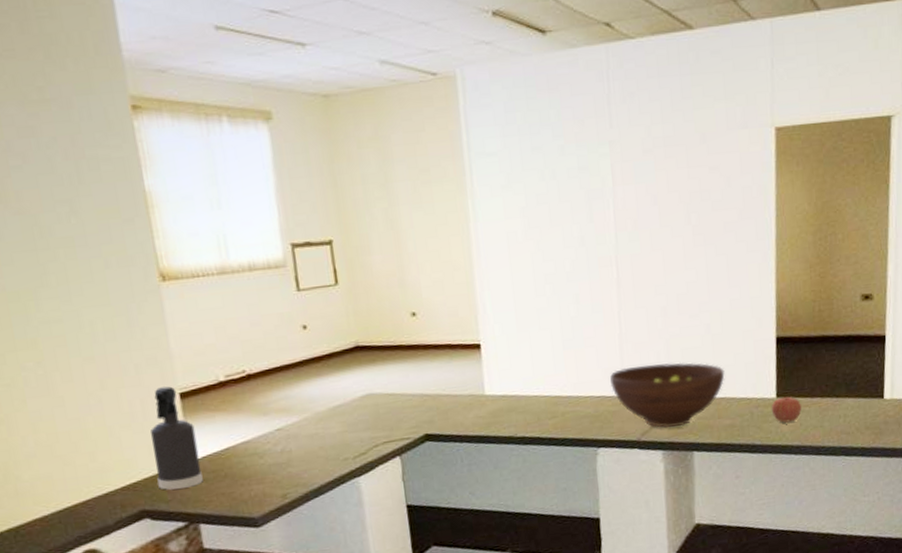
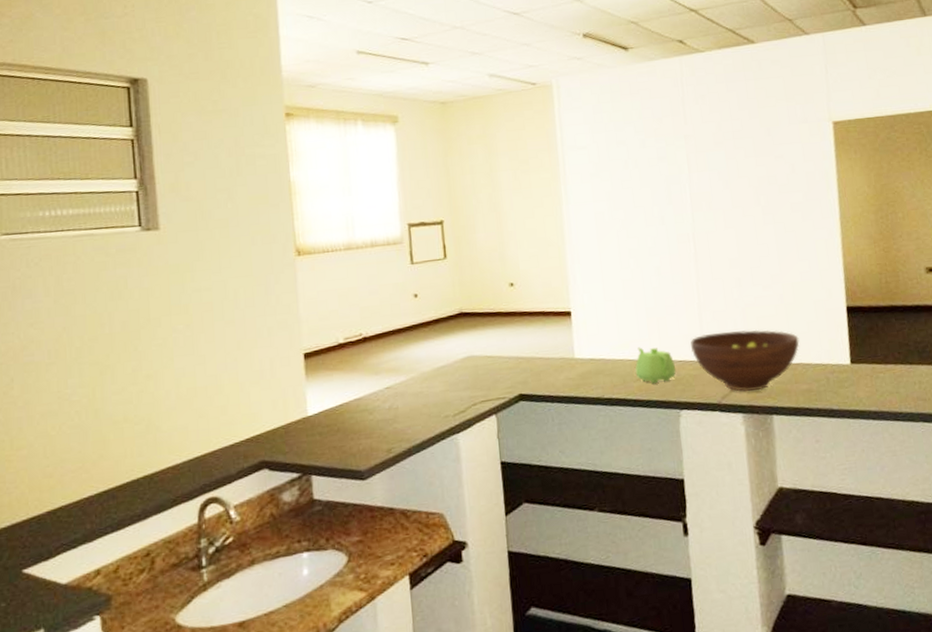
spray bottle: present [151,386,203,490] -> none [276,347,318,443]
teapot: none [550,382,594,421] -> present [635,347,676,383]
apple: present [771,395,801,423] -> none [846,362,876,389]

